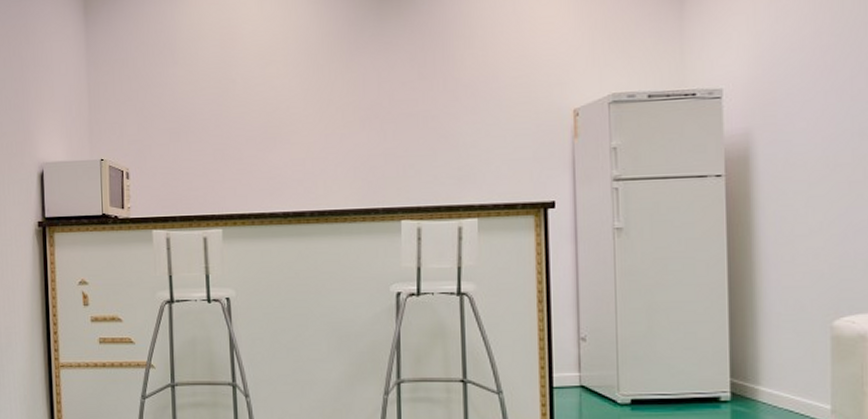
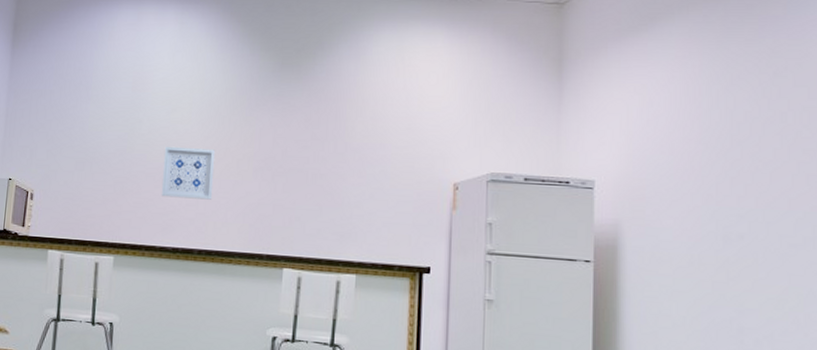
wall art: none [262,102,320,160] -> present [161,146,216,200]

